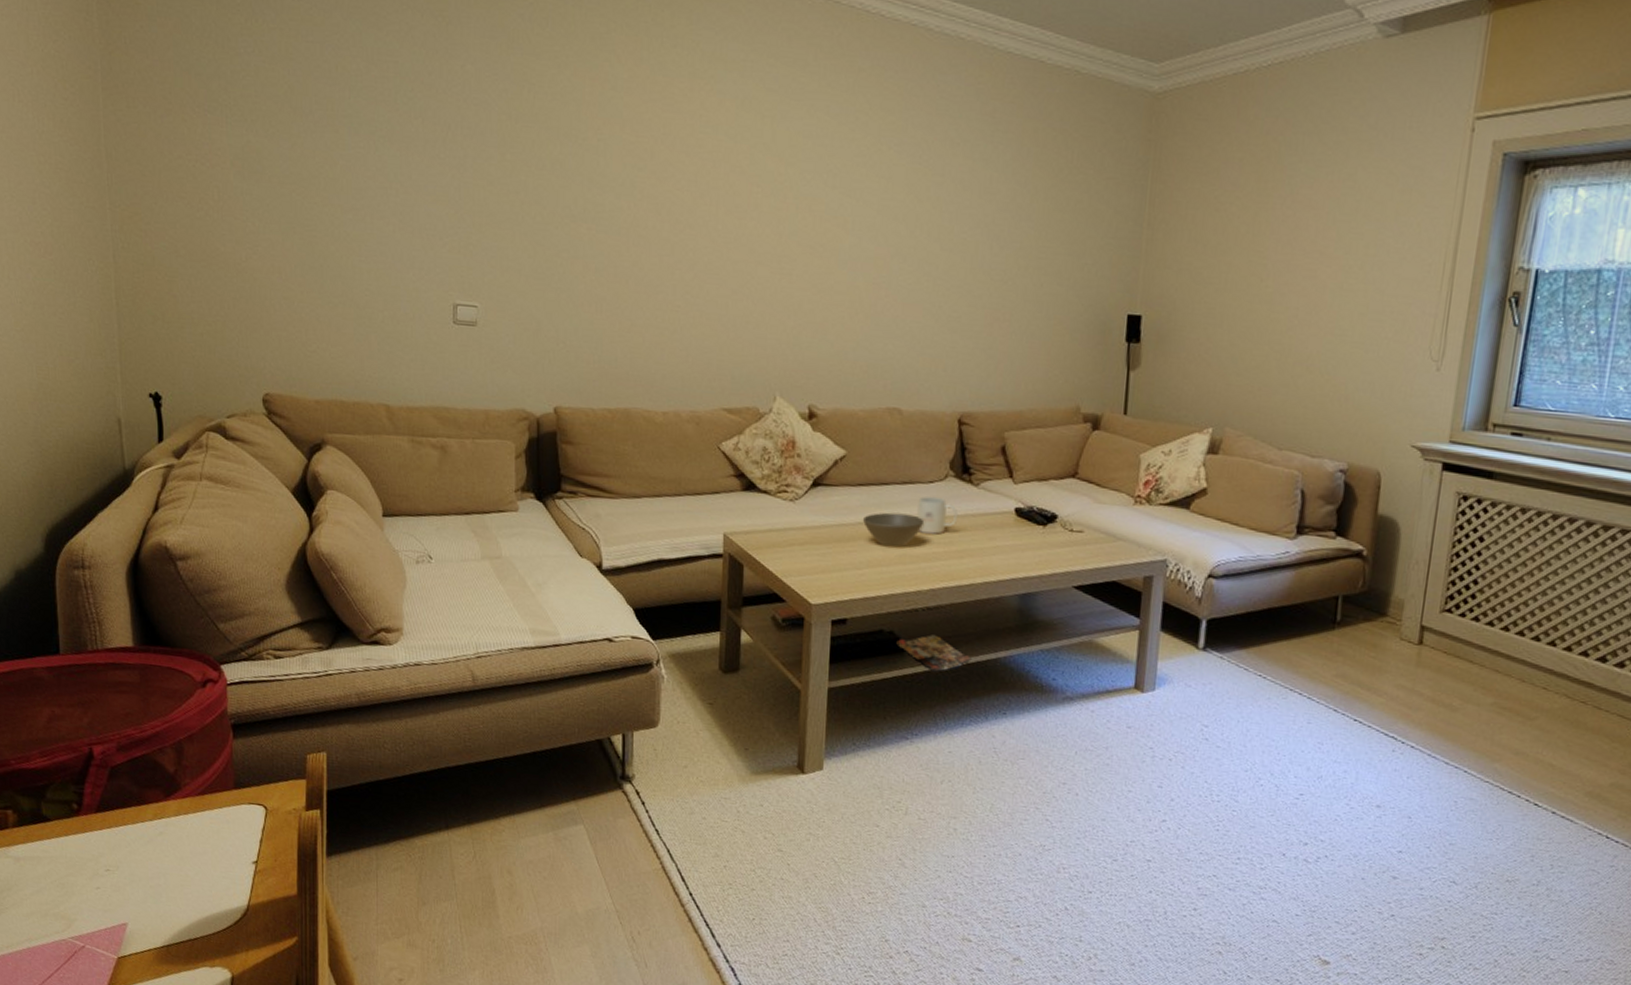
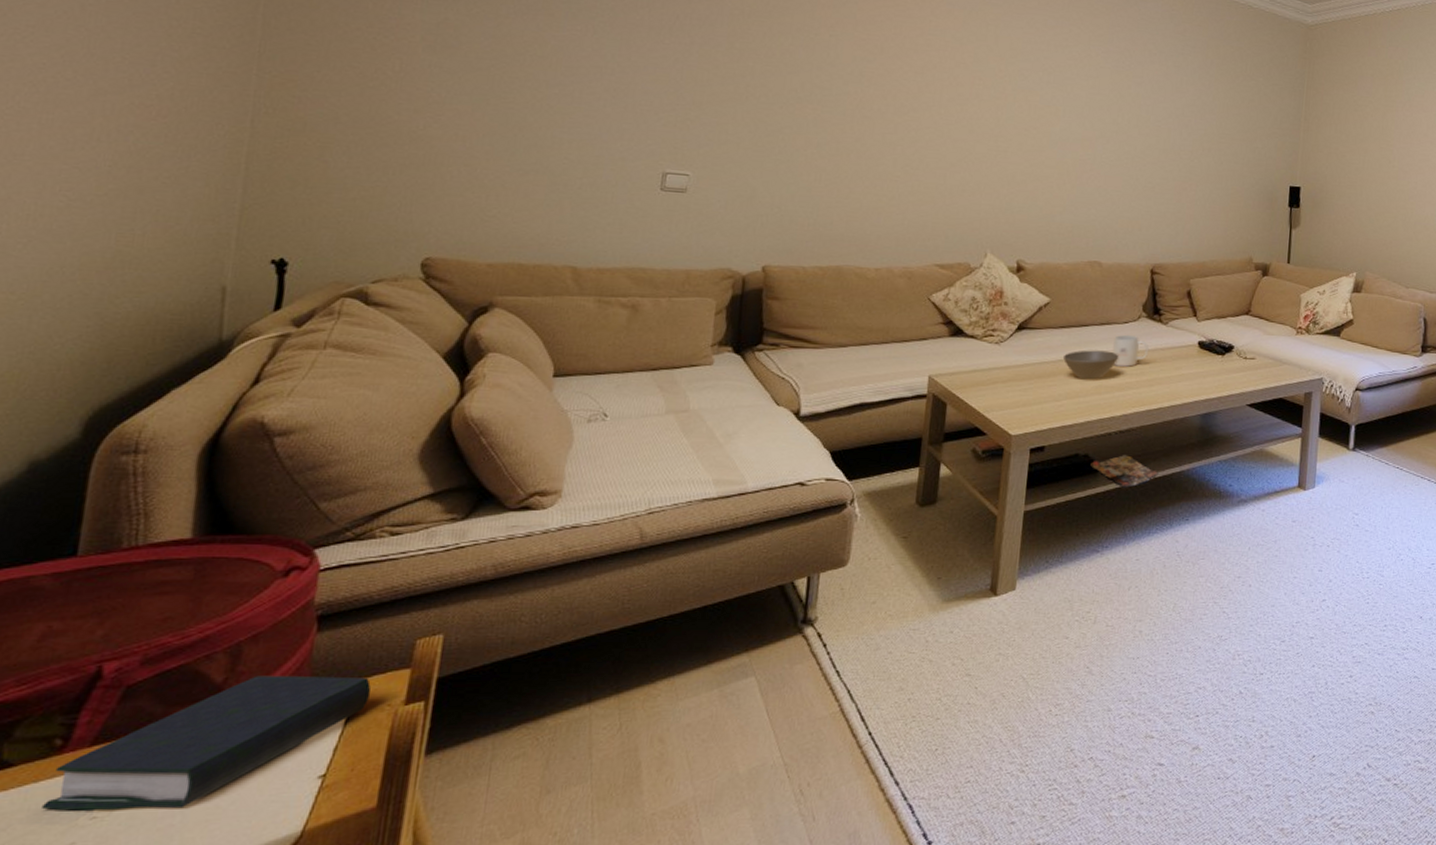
book: none [73,770,280,873] -> present [40,675,372,811]

